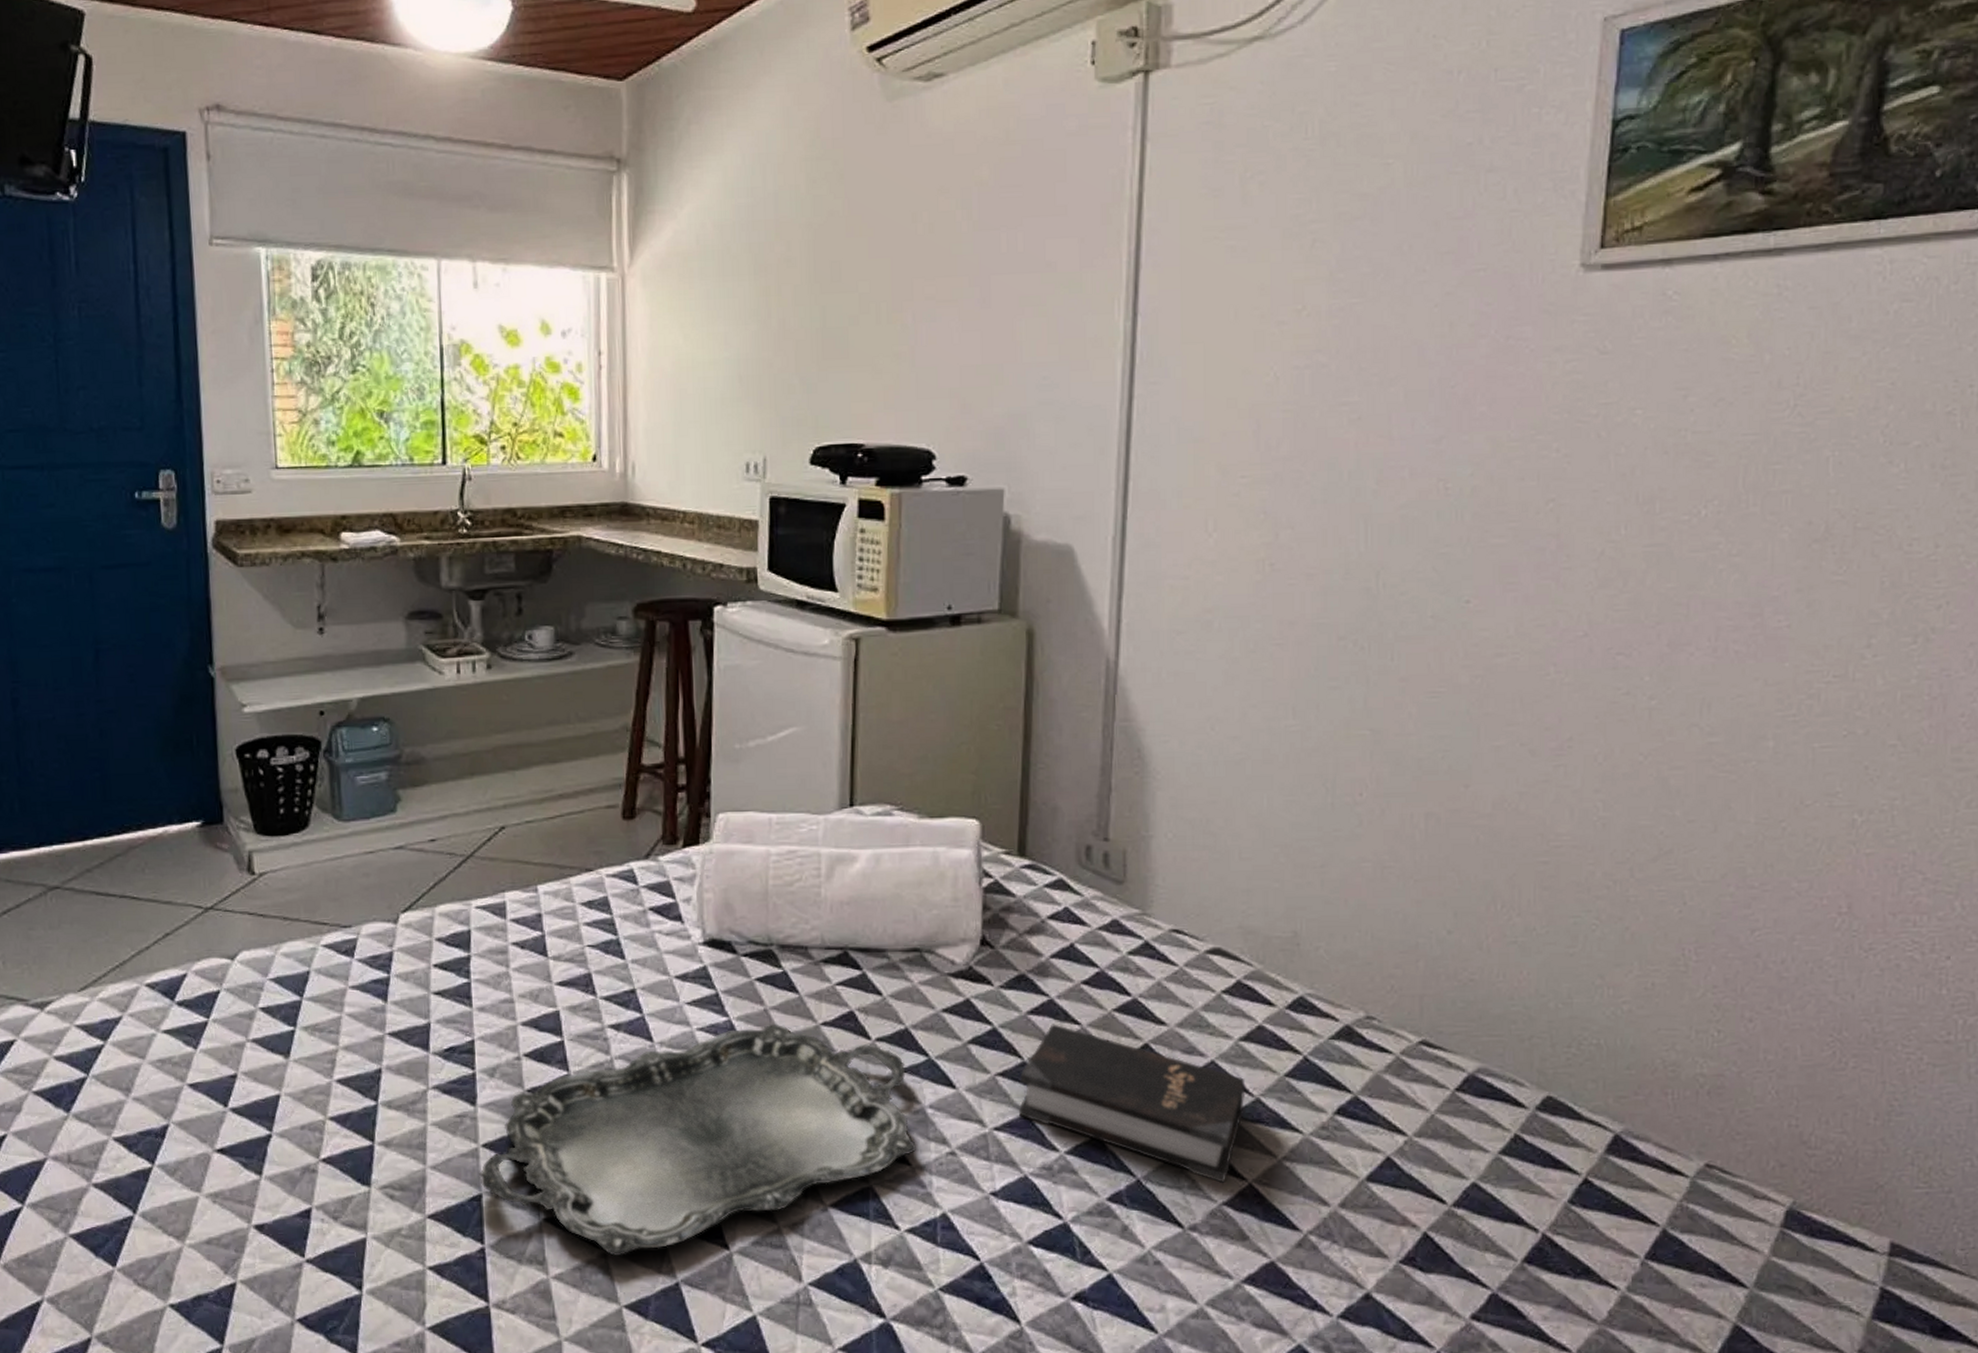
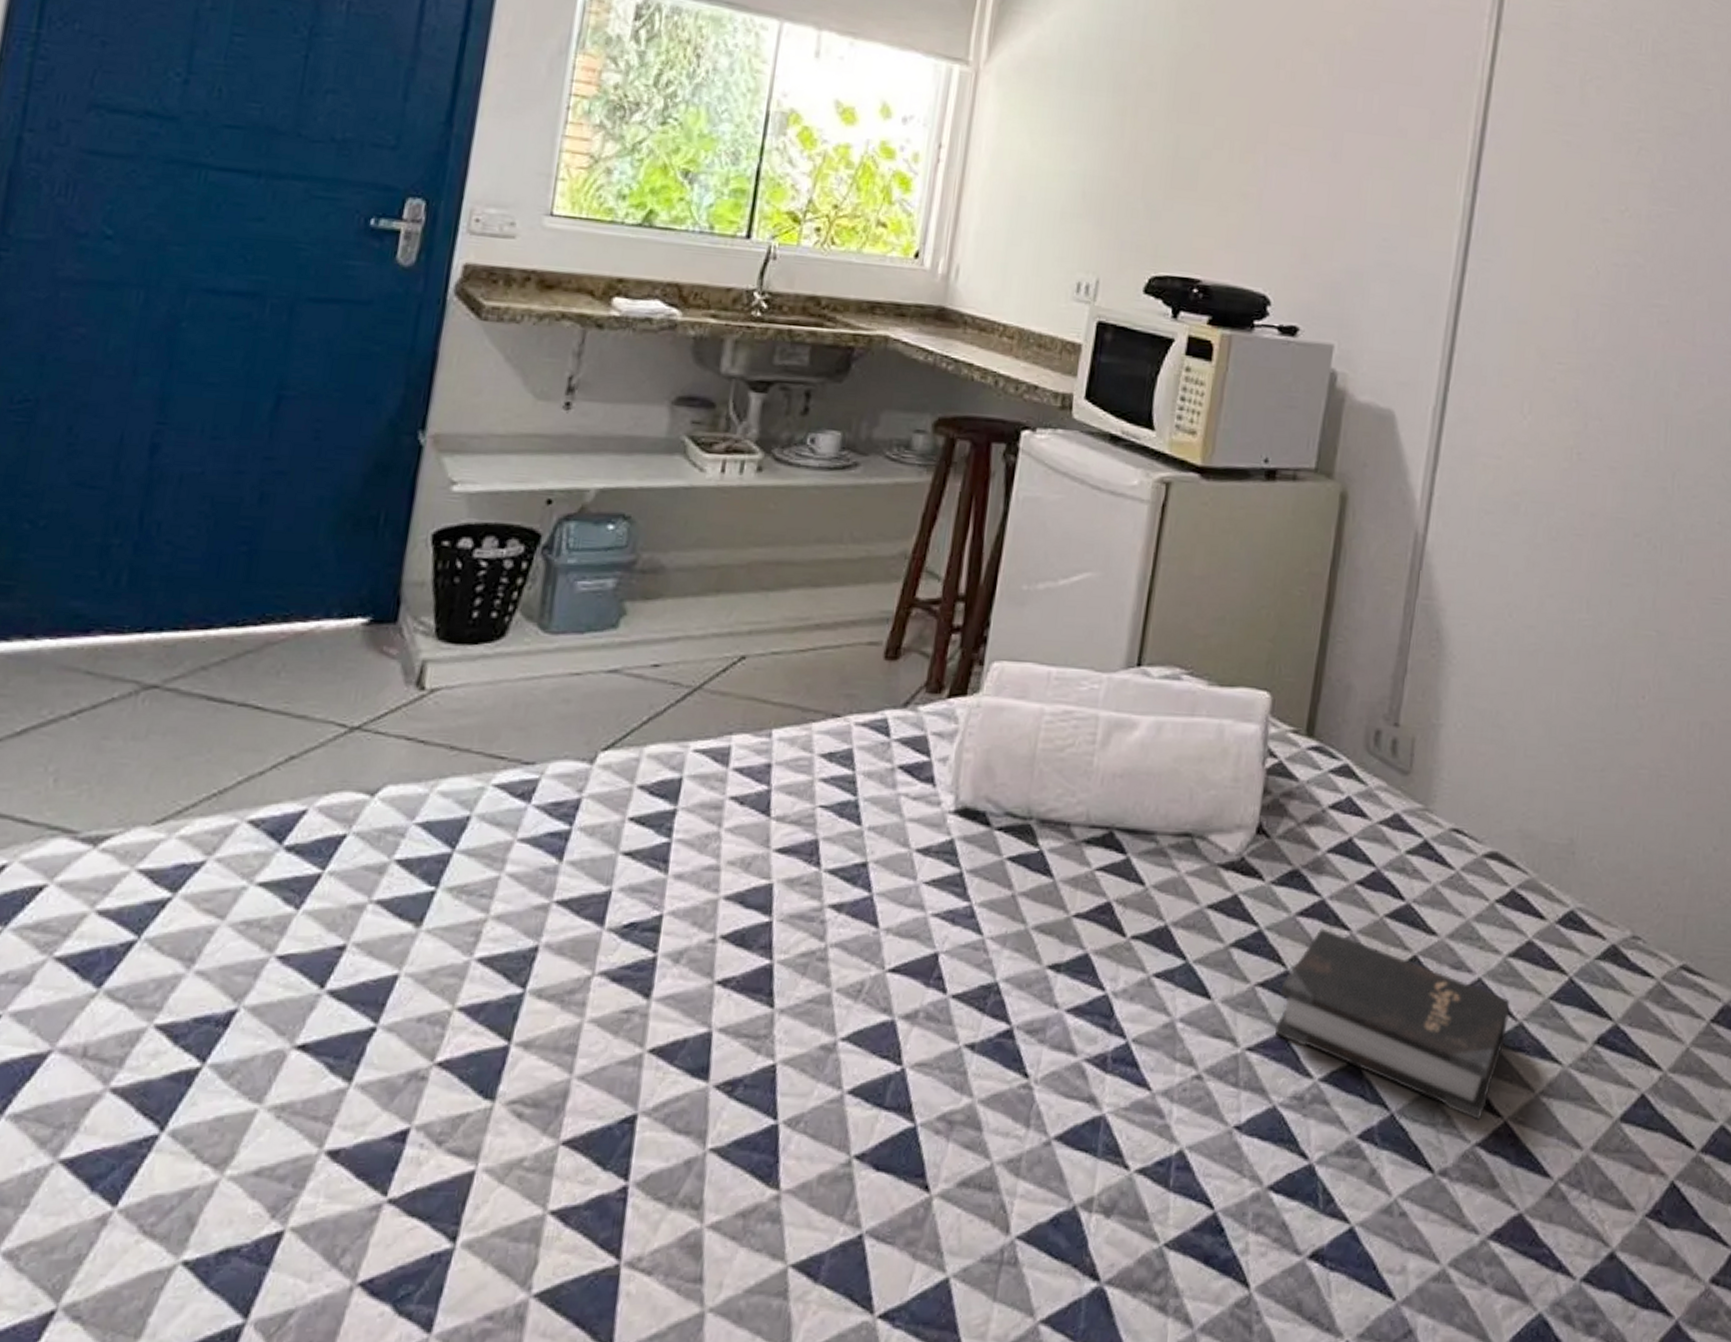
serving tray: present [479,1023,916,1256] -> none [638,913,1160,1199]

